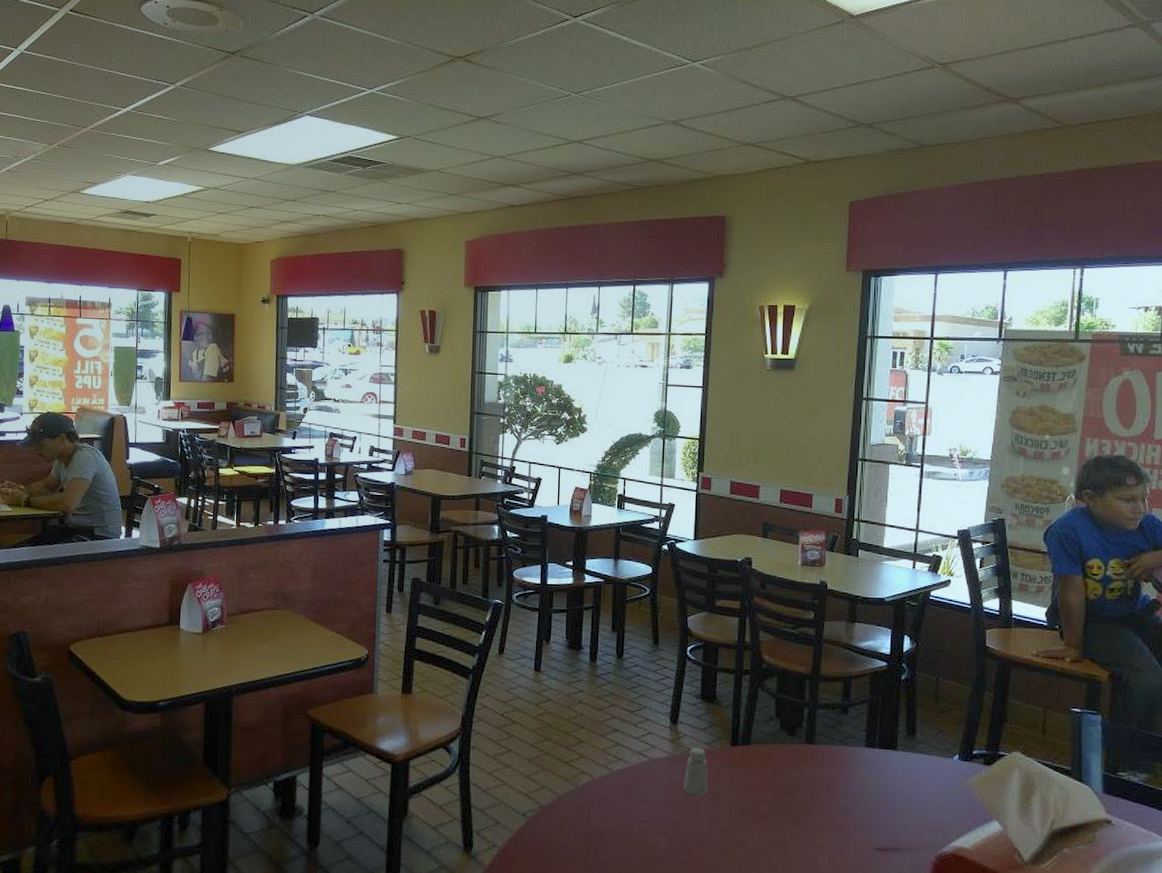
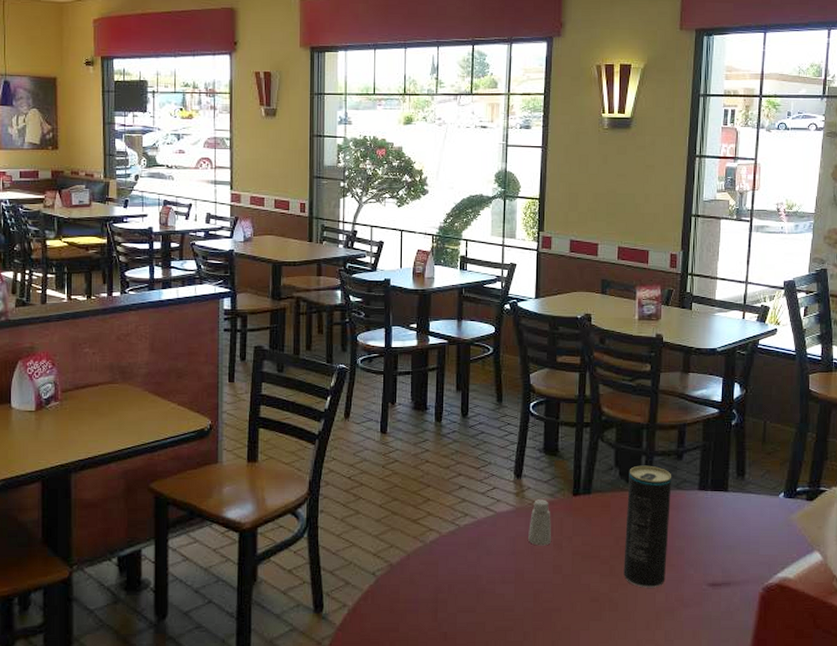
beverage can: none [784,717,837,849] -> present [623,465,672,588]

